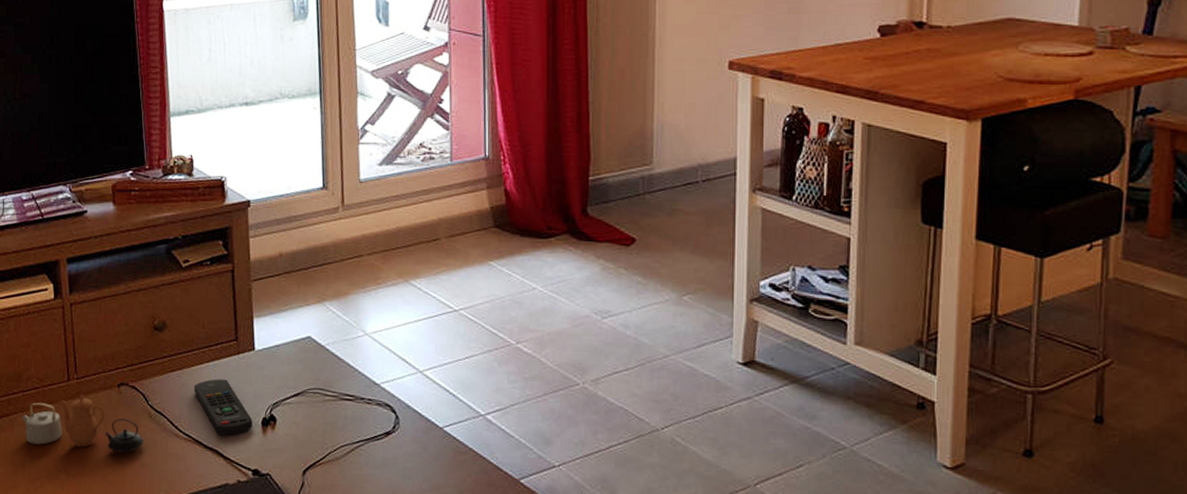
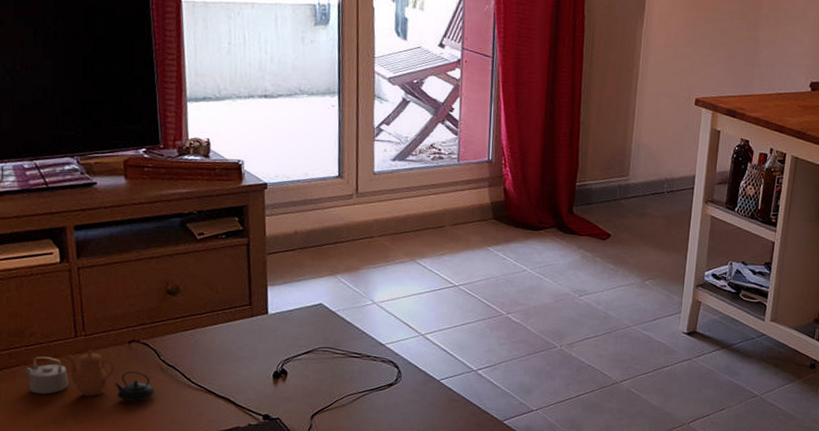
remote control: present [194,379,253,436] -> none [207,338,265,387]

